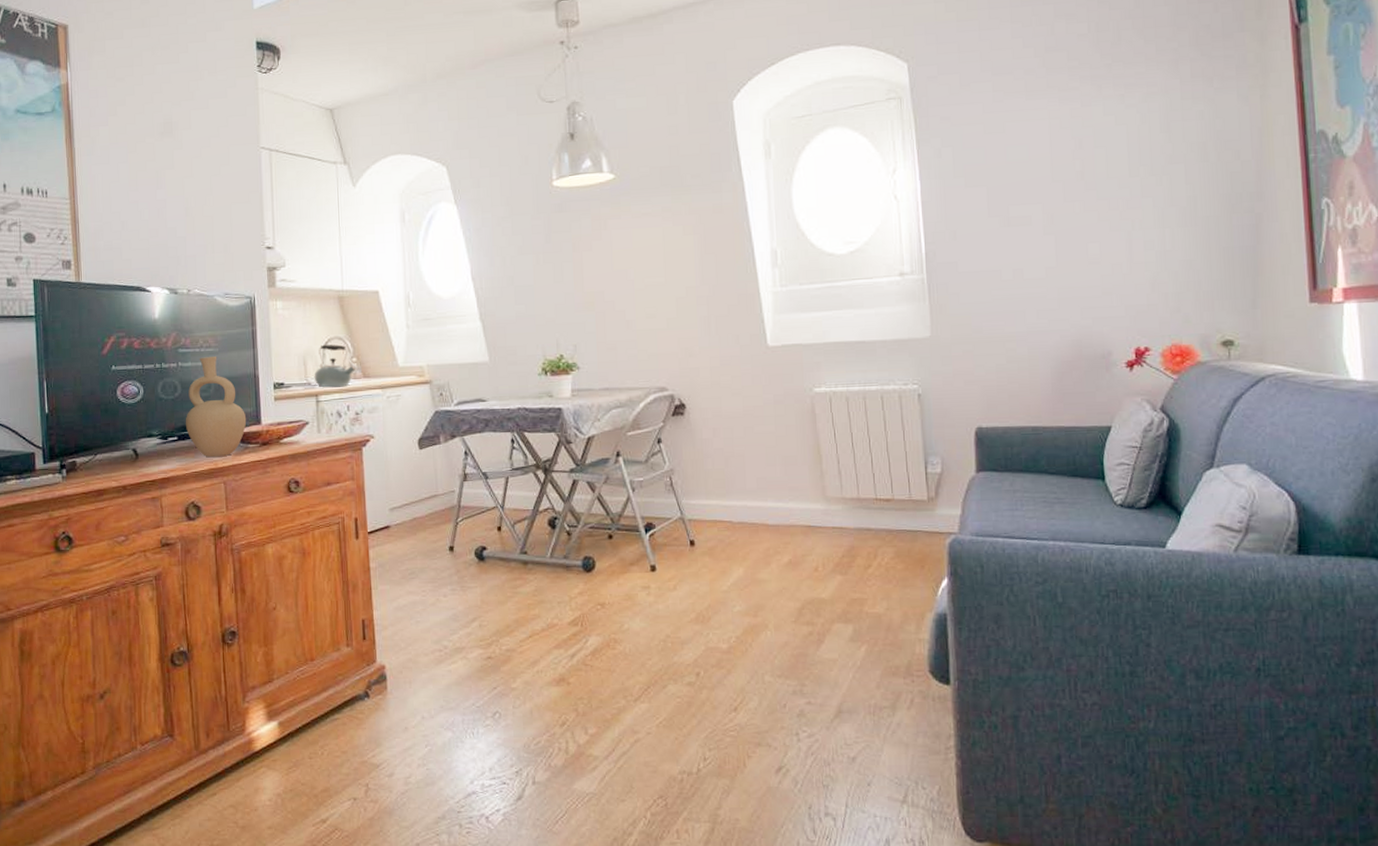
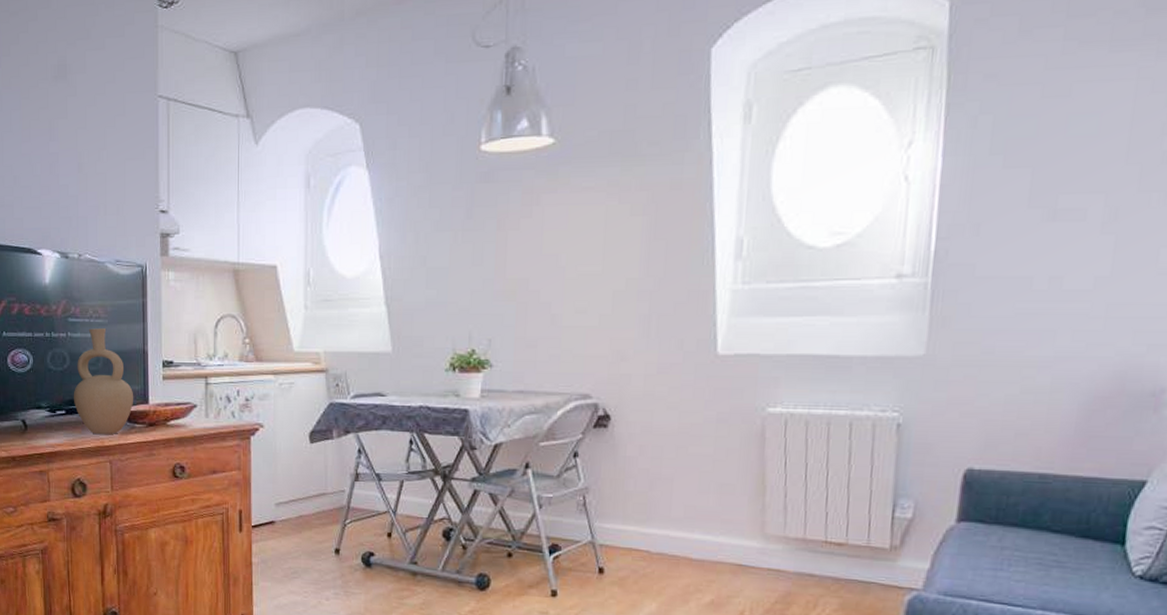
kettle: present [314,344,358,388] -> none [204,323,250,370]

